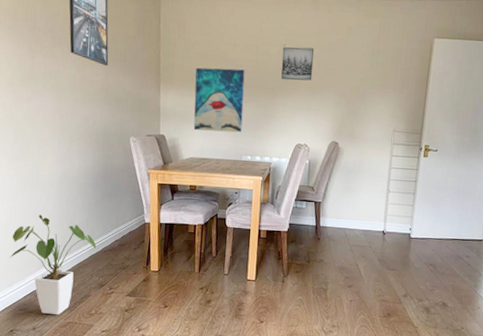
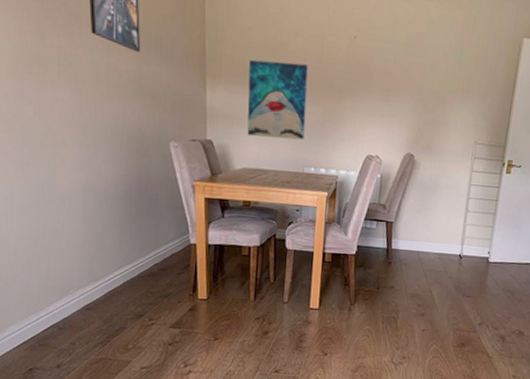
house plant: present [9,214,97,316] -> none [23,233,132,351]
wall art: present [281,47,314,81] -> none [350,39,389,82]

